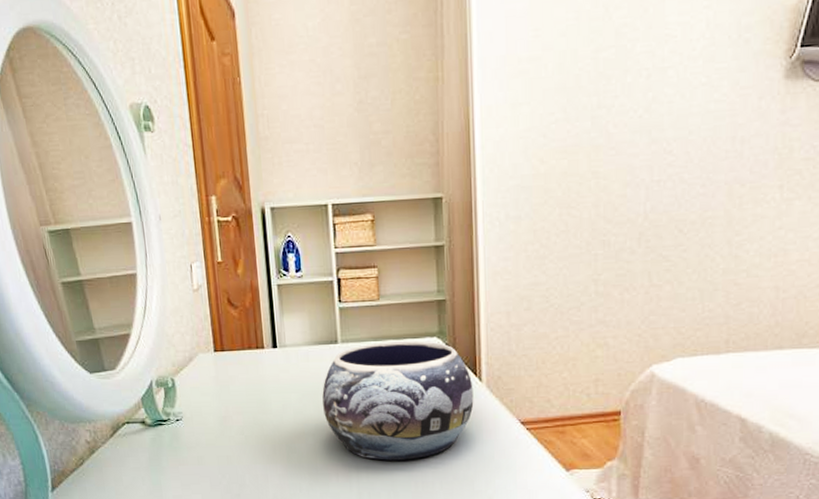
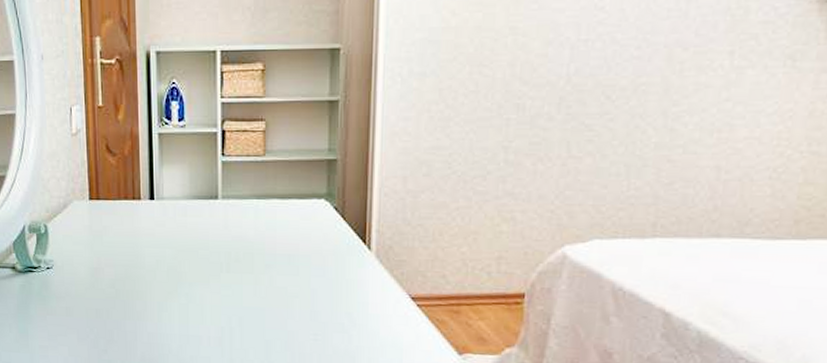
decorative bowl: present [322,340,474,461] -> none [199,200,361,329]

